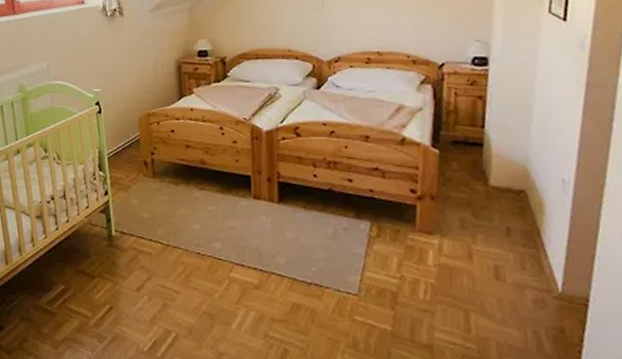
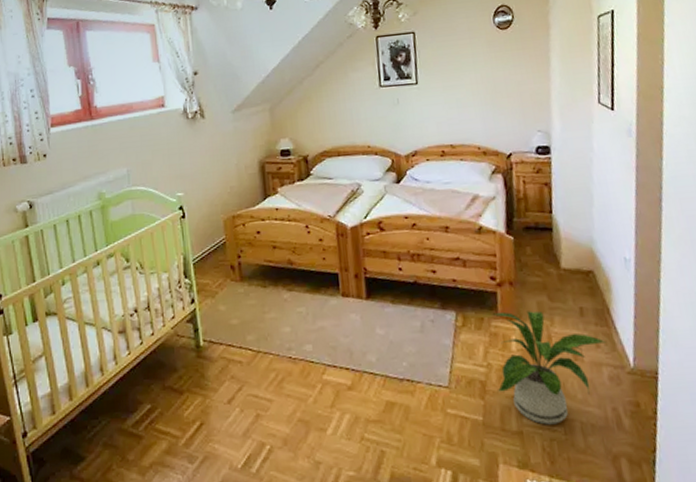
house plant: none [409,227,533,342] -> present [492,311,606,425]

